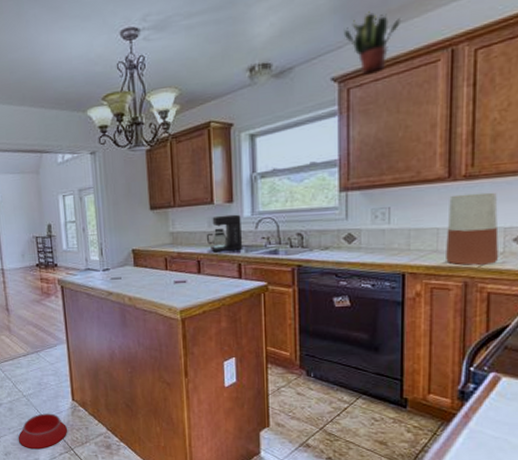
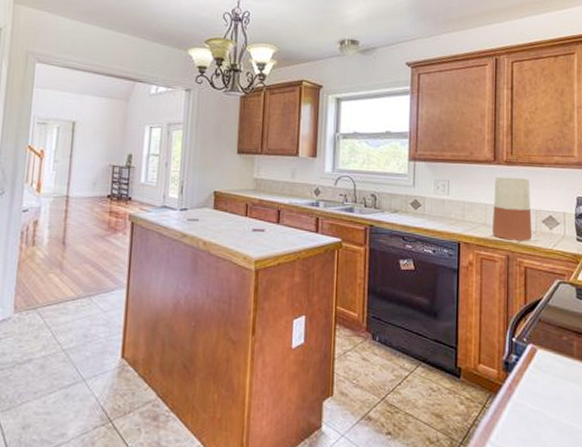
pet bowl: present [18,413,67,450] -> none [44,373,109,421]
coffee maker: present [206,214,243,253] -> none [288,168,323,204]
potted plant: present [343,11,400,77] -> none [417,16,459,66]

